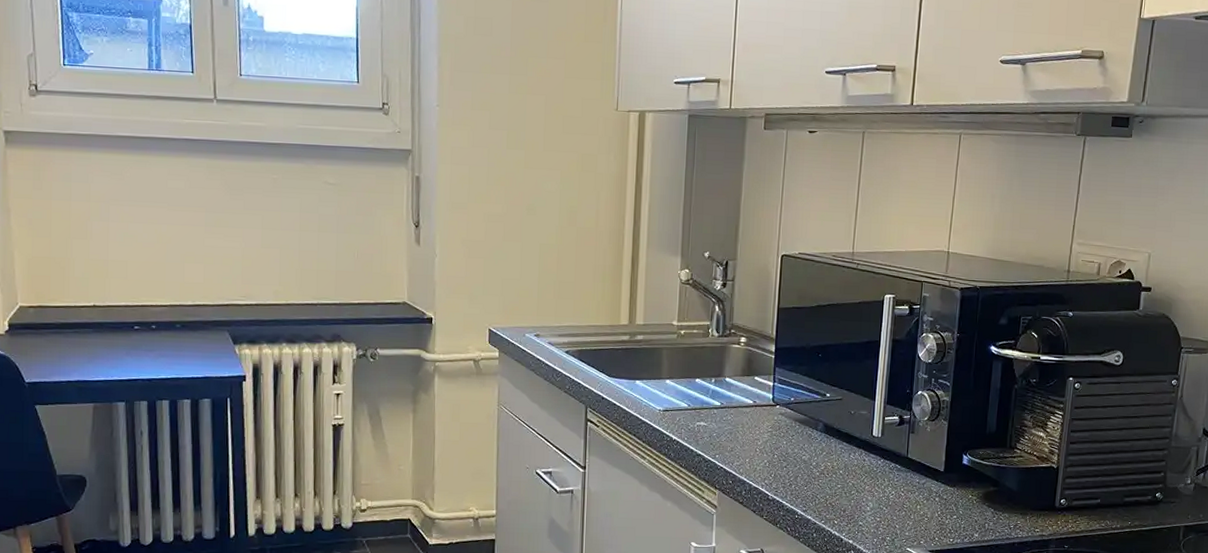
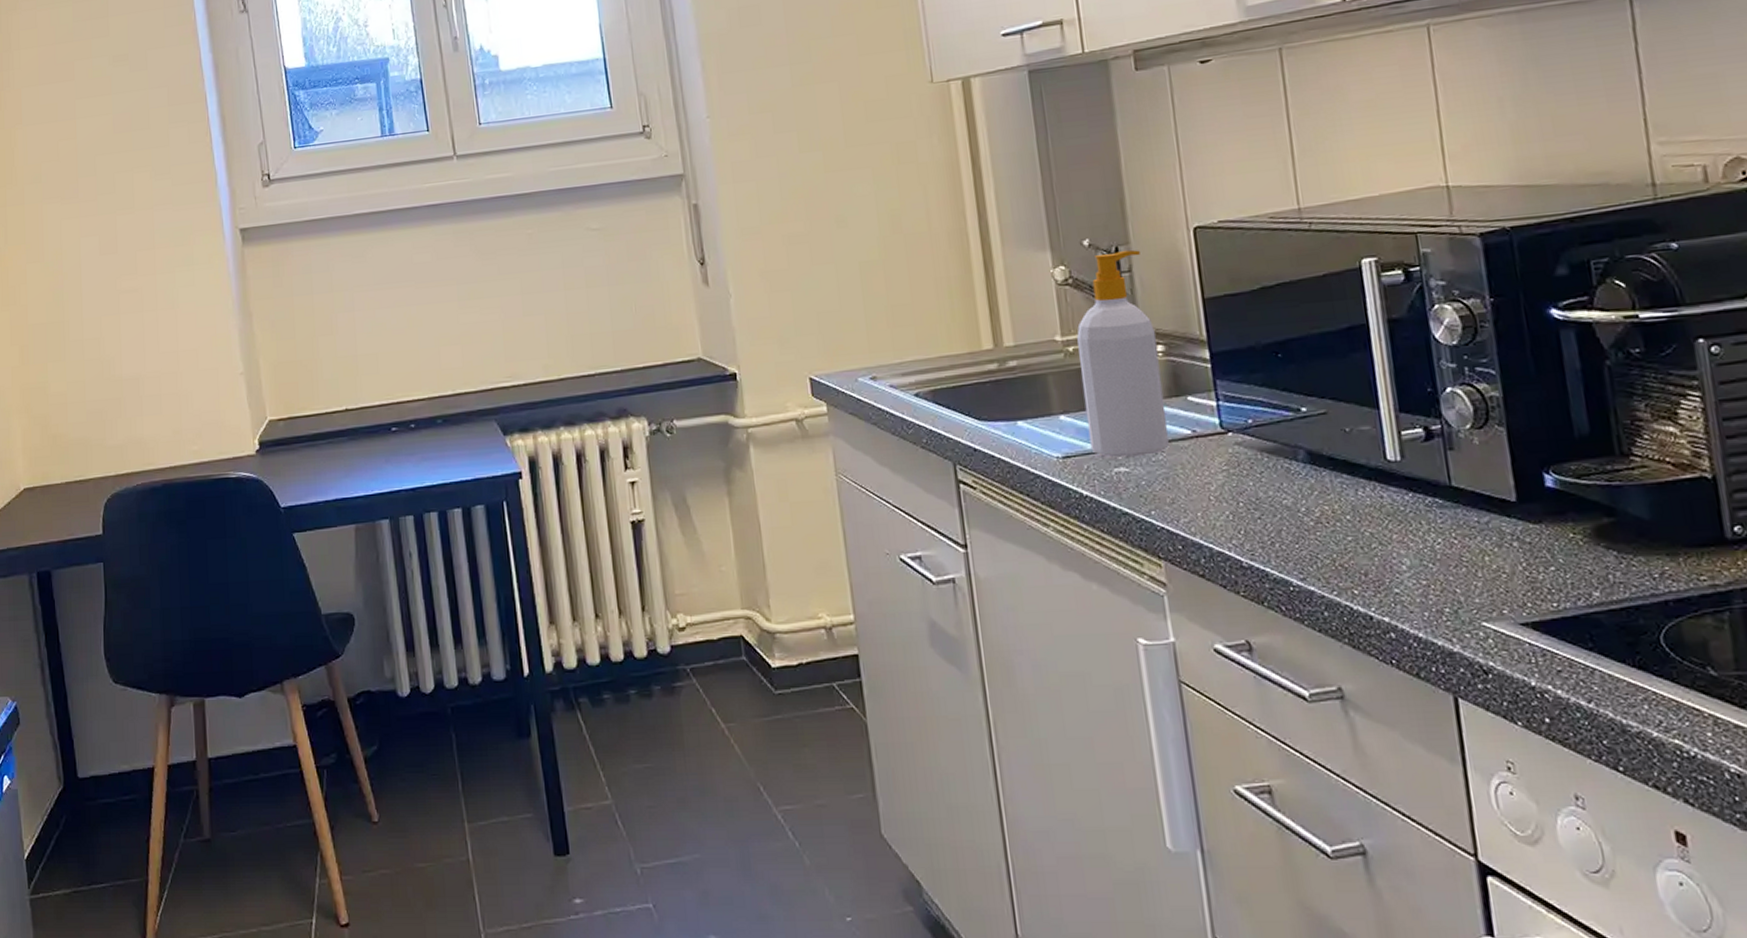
soap bottle: none [683,264,742,415] -> present [1077,250,1169,457]

